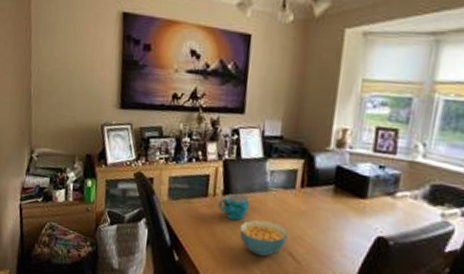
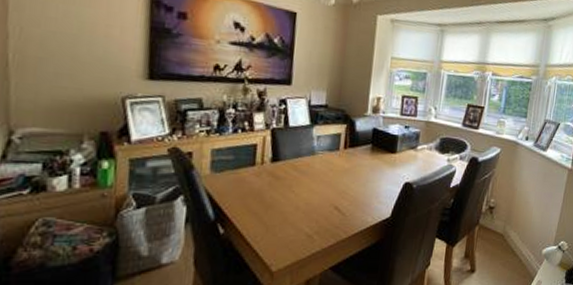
cup: present [217,193,250,221] -> none [266,159,298,186]
cereal bowl: present [239,219,288,257] -> none [288,181,334,214]

